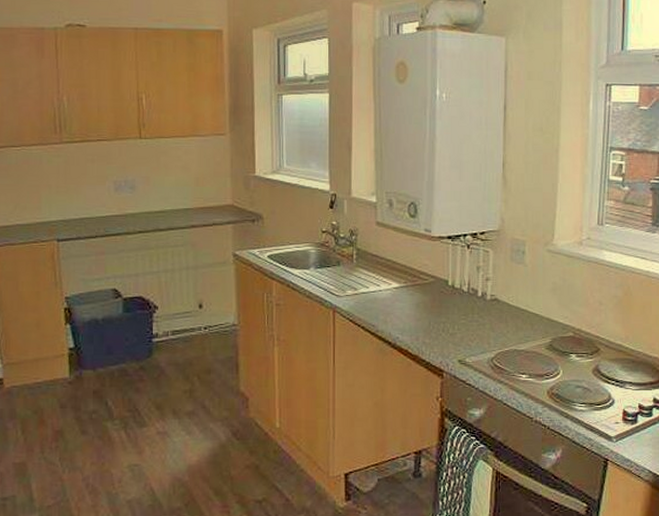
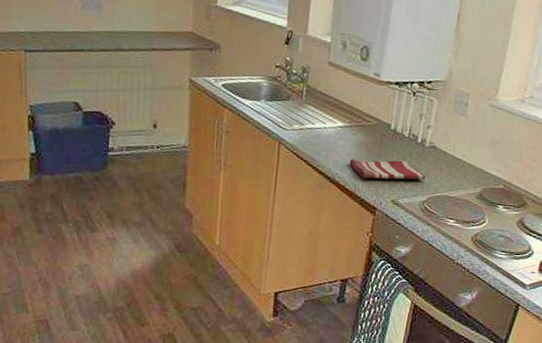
dish towel: none [410,317,491,339] -> present [349,159,426,180]

